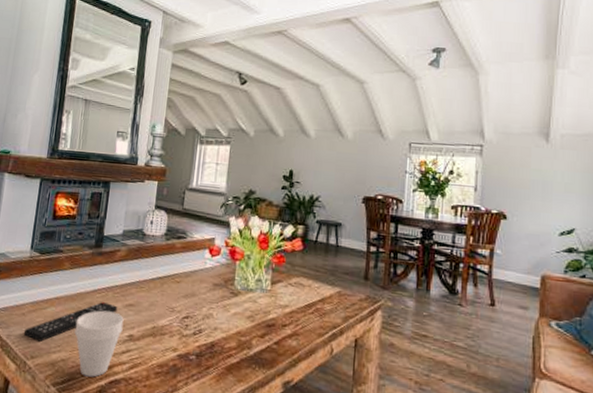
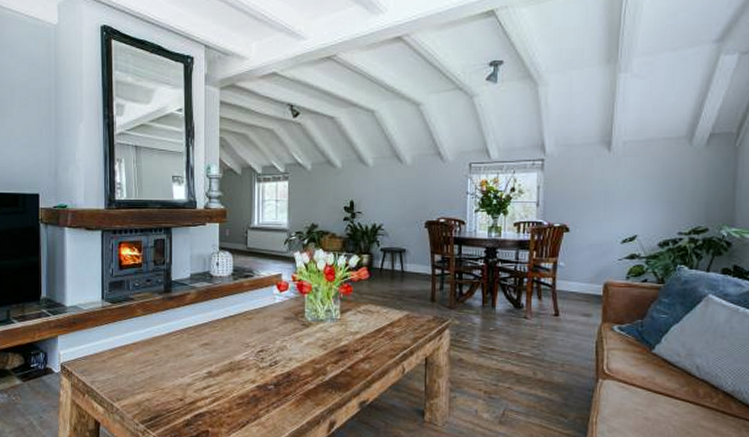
remote control: present [23,301,118,342] -> none [106,342,194,385]
cup: present [74,310,124,377] -> none [155,351,201,413]

